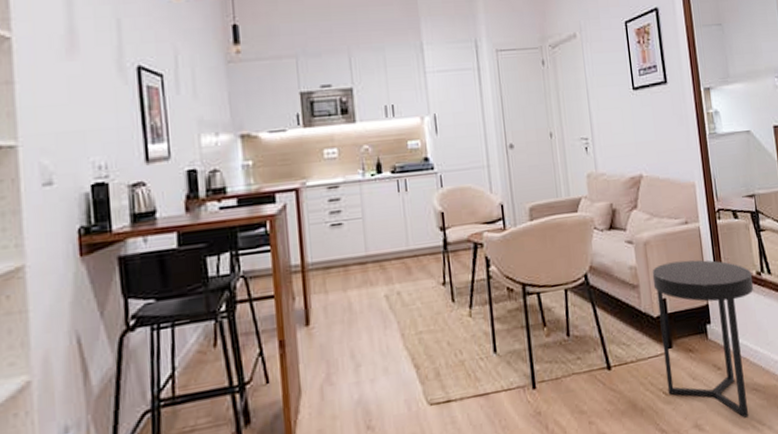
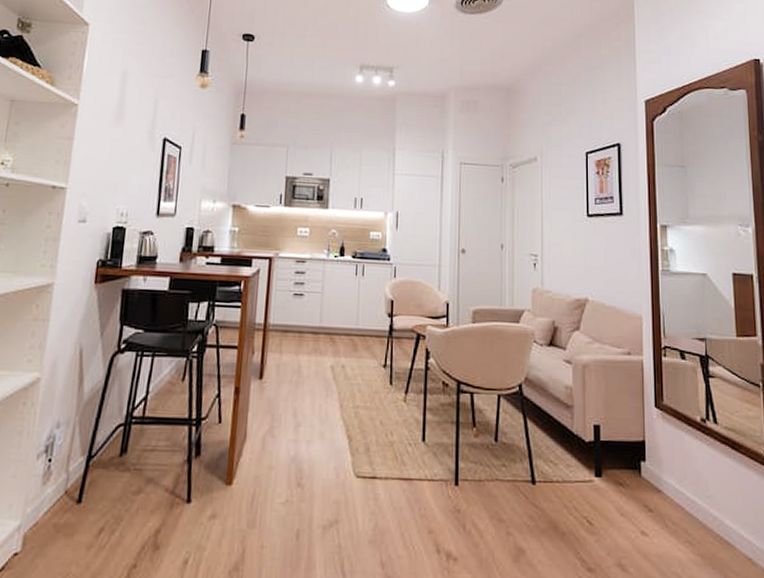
side table: present [652,259,753,418] -> none [588,390,696,570]

